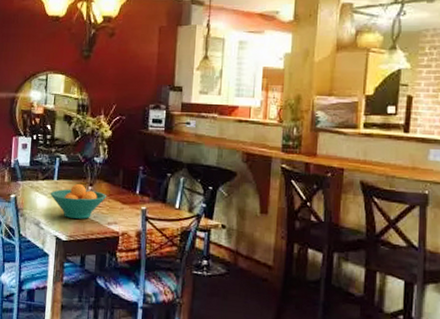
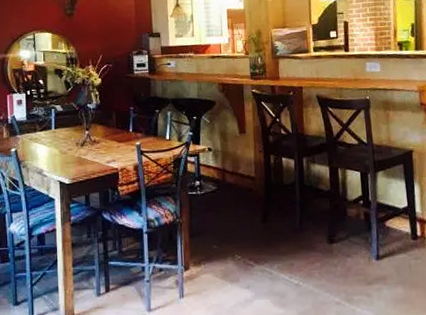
fruit bowl: present [50,184,106,220] -> none [49,130,103,163]

